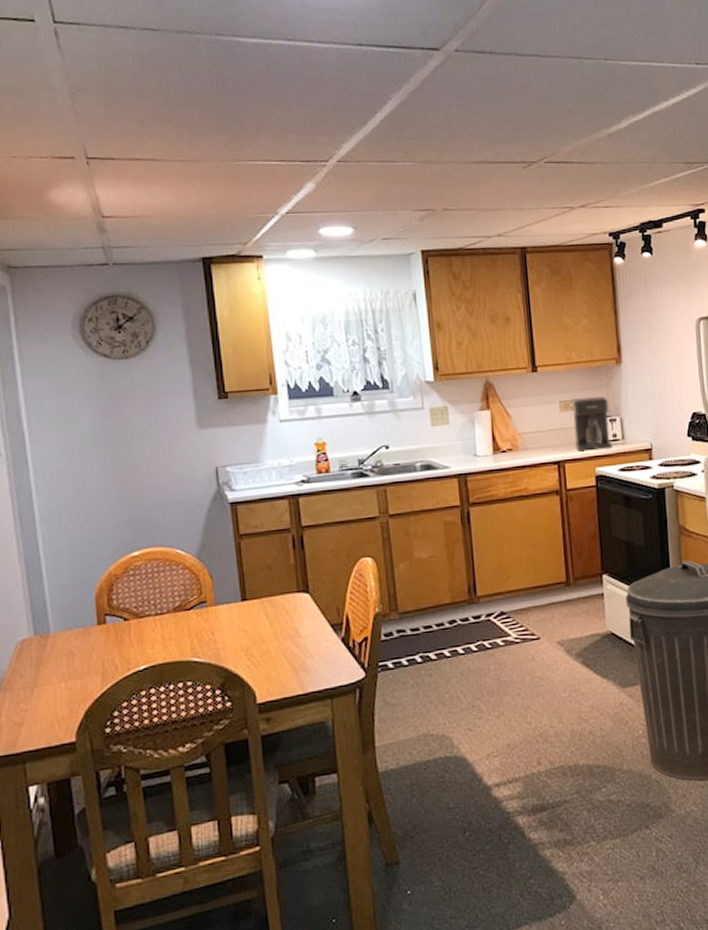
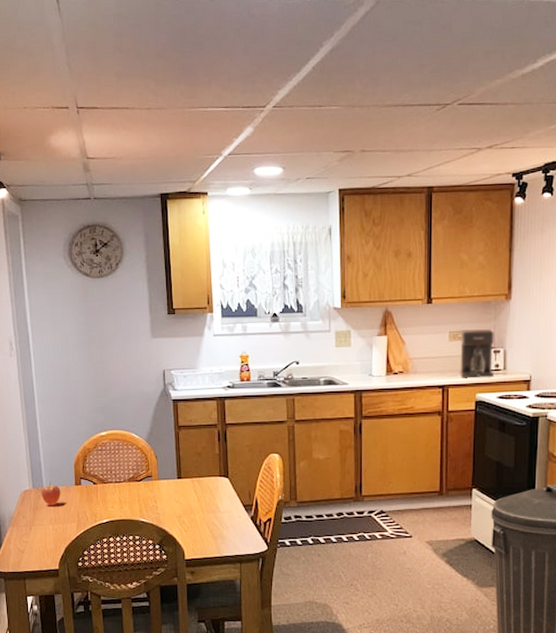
fruit: none [47,623,76,656] -> present [41,481,60,505]

